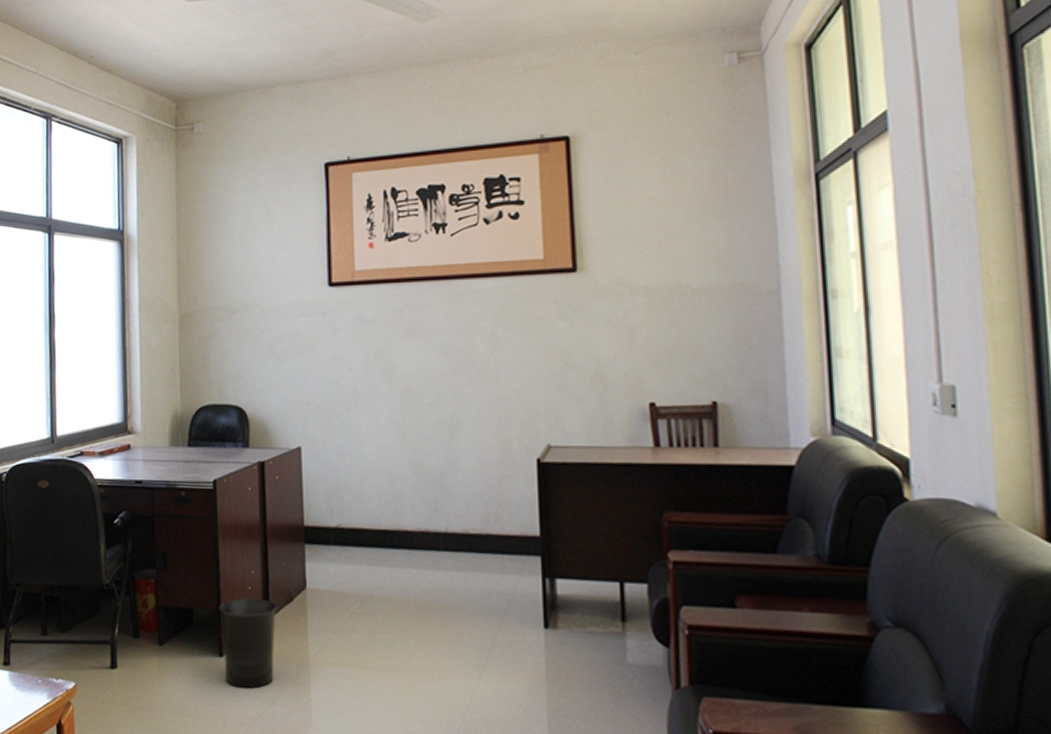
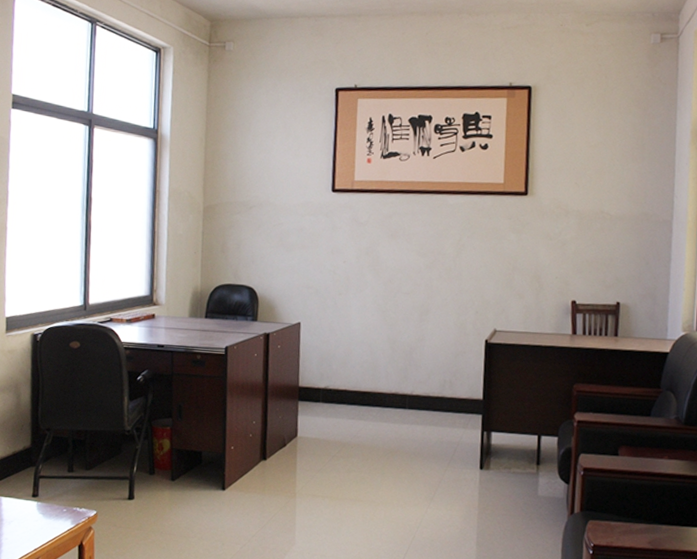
waste bin: present [218,598,278,689] -> none [224,443,273,516]

